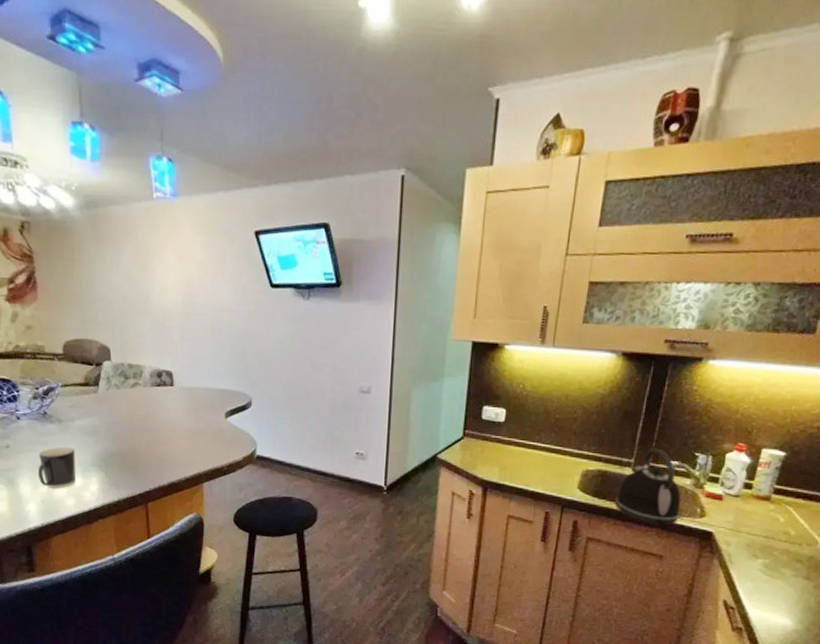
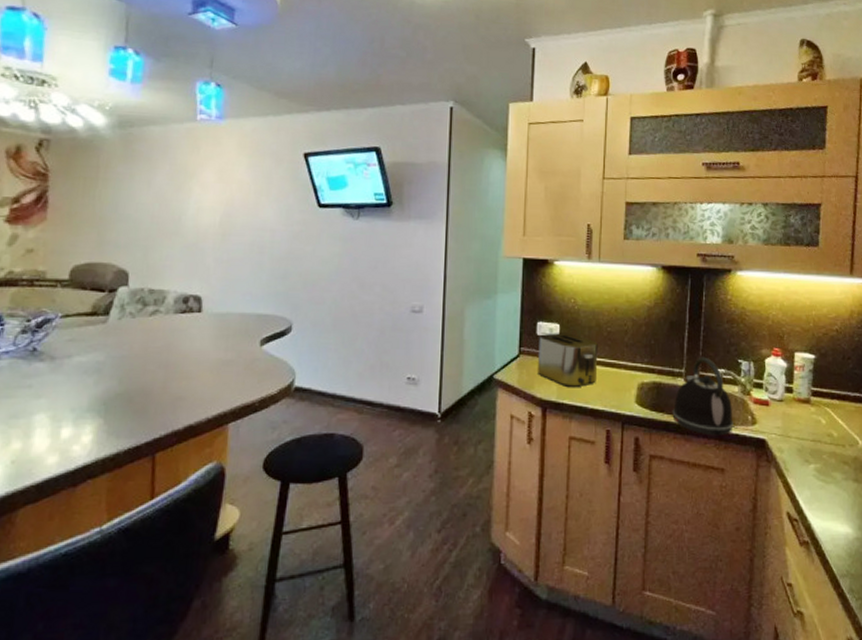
mug: present [37,447,77,489] -> none [11,389,67,443]
toaster: none [481,417,544,471] -> present [538,333,598,388]

